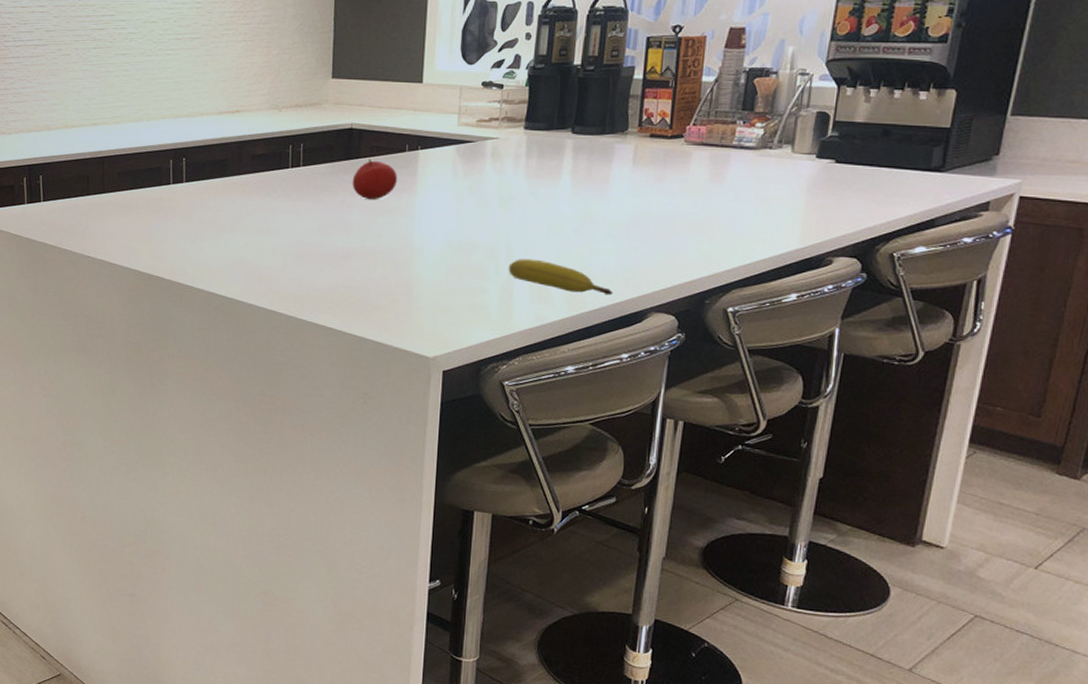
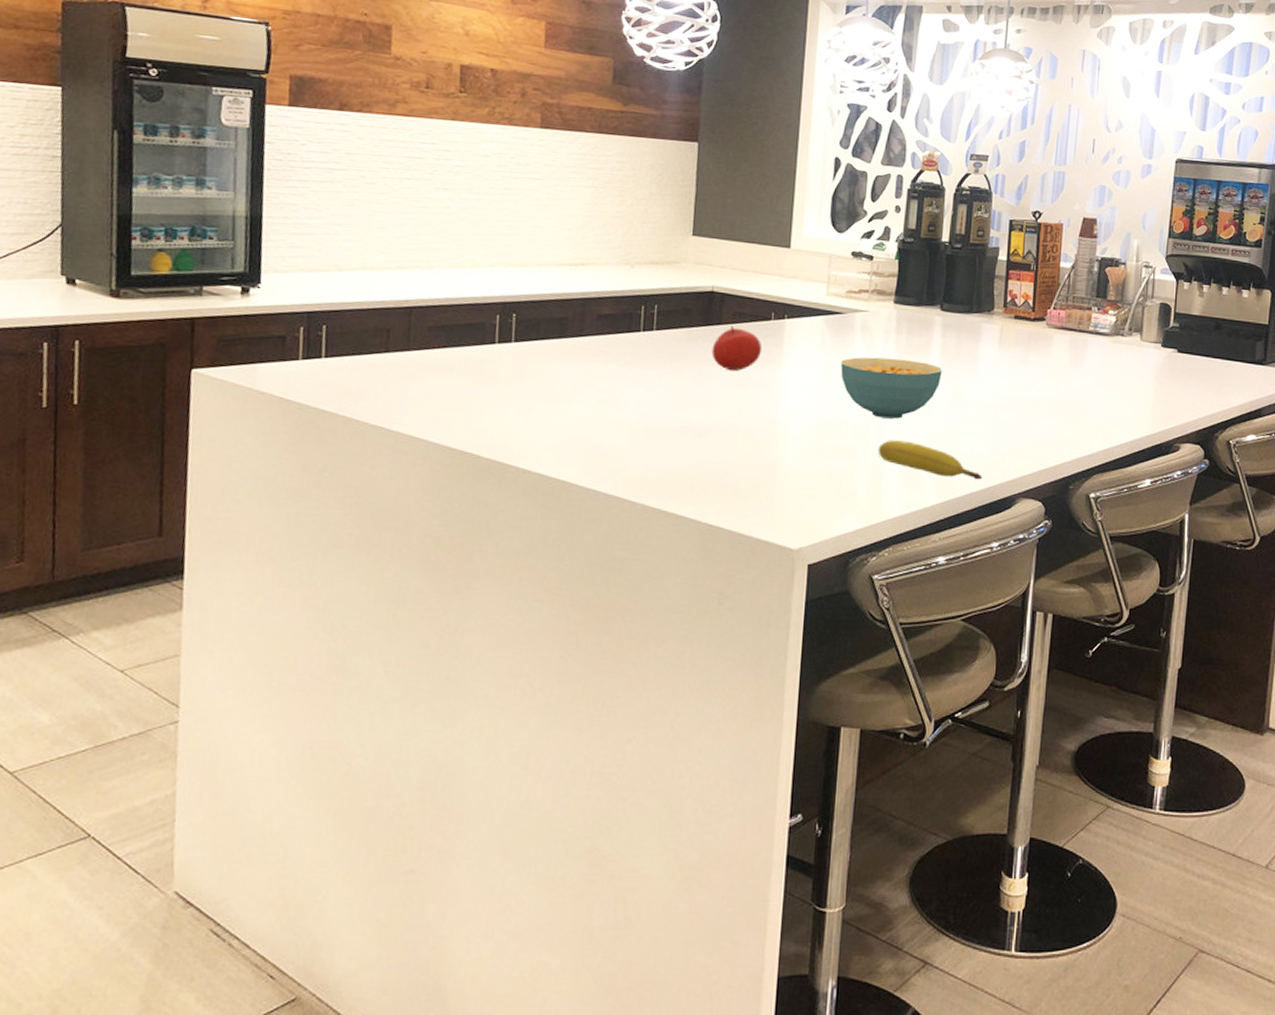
cereal bowl: none [472,182,573,239] -> present [840,357,942,419]

